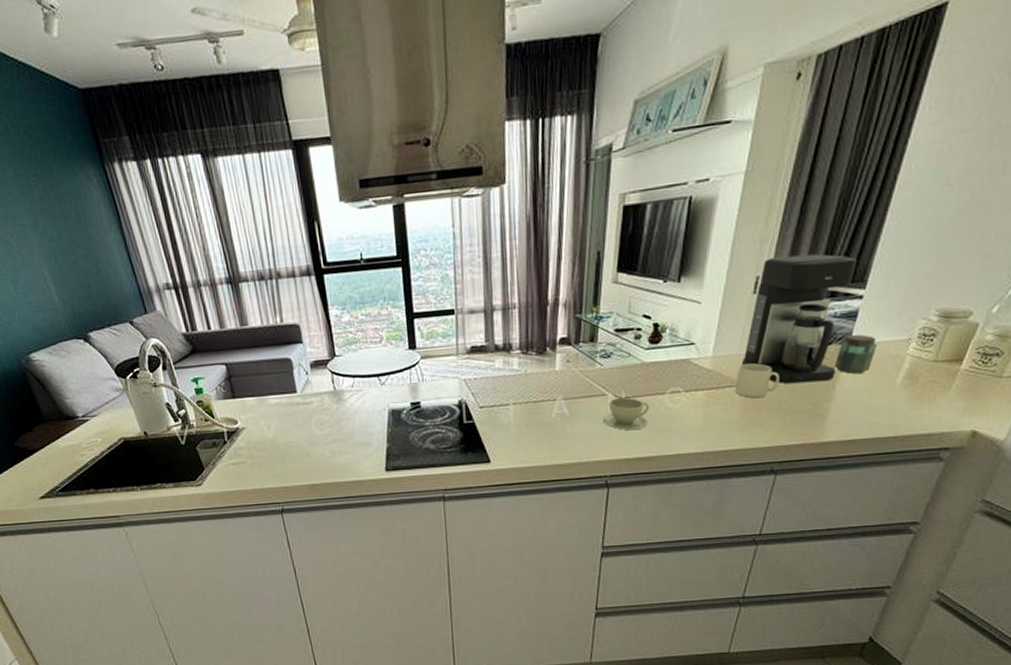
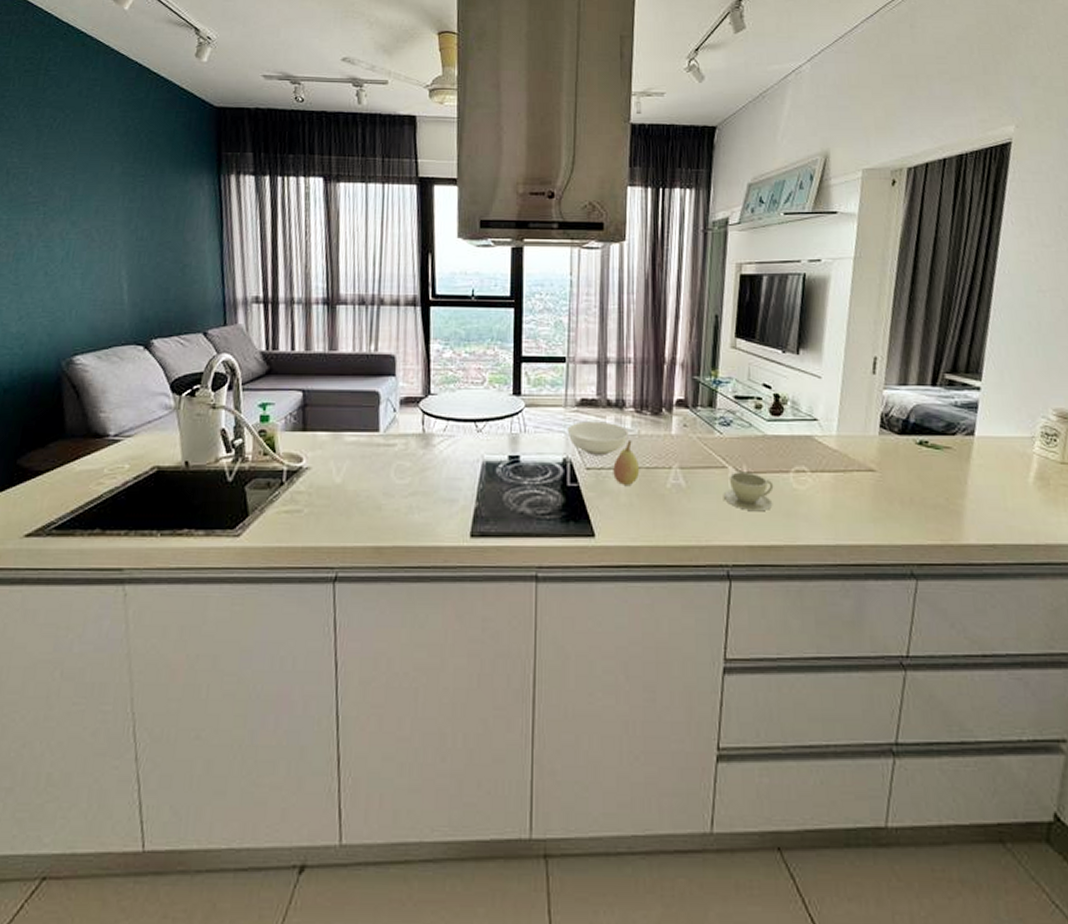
bowl: none [460,365,516,395] -> present [567,421,629,455]
fruit: none [503,378,527,418] -> present [613,439,639,485]
mug: present [734,363,780,399] -> none [863,447,909,487]
coffee maker: present [742,253,857,383] -> none [868,341,969,475]
peanut butter: present [835,334,877,374] -> none [963,426,1002,470]

